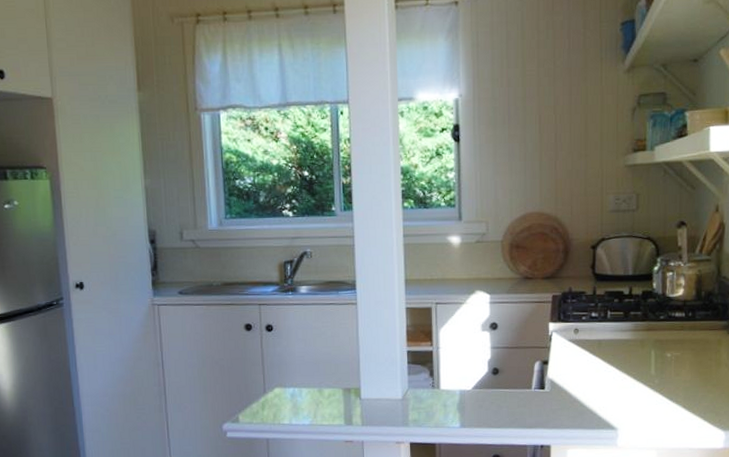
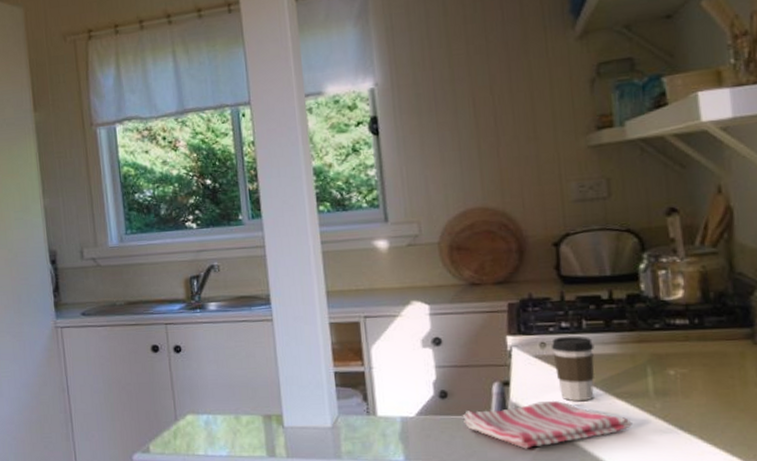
dish towel: none [510,376,637,417] -> present [463,400,632,449]
coffee cup: none [583,324,615,378] -> present [552,336,595,402]

